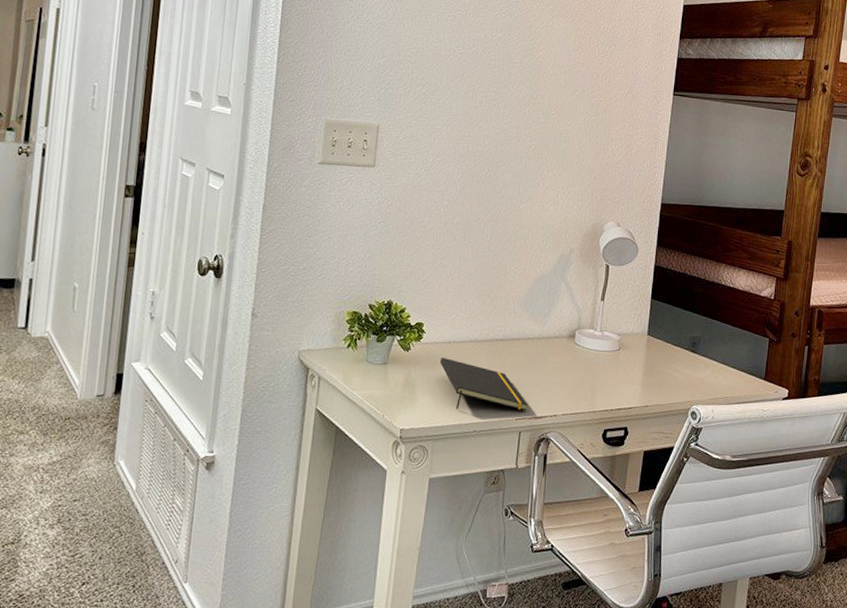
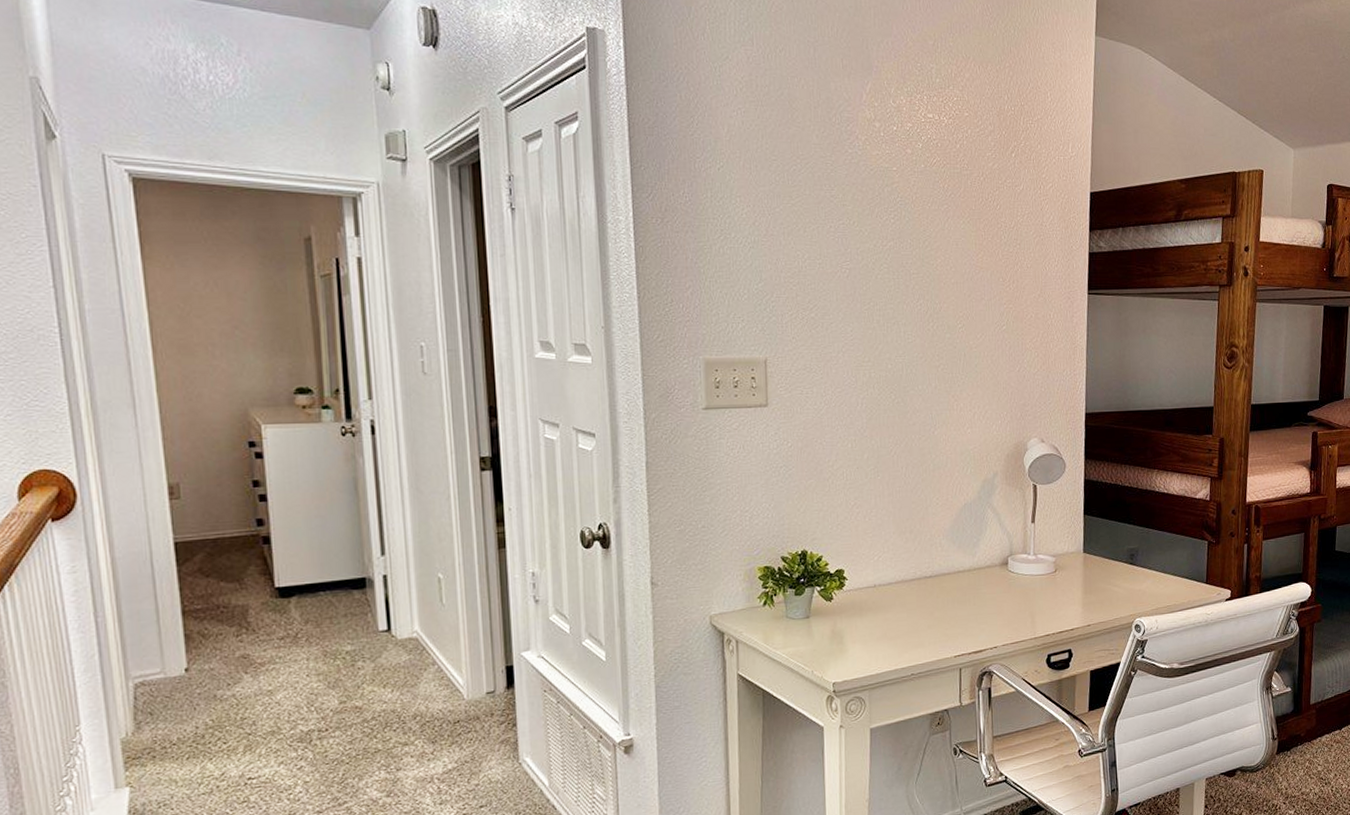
notepad: present [439,357,528,411] -> none [866,602,966,655]

